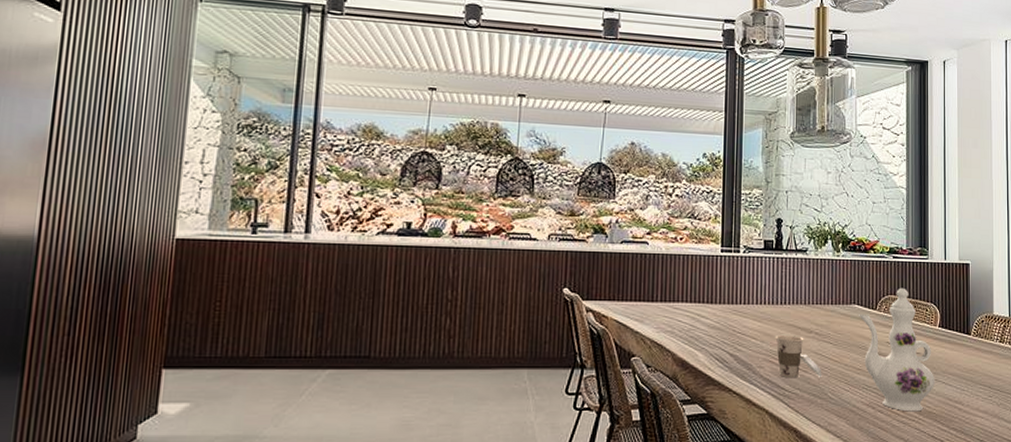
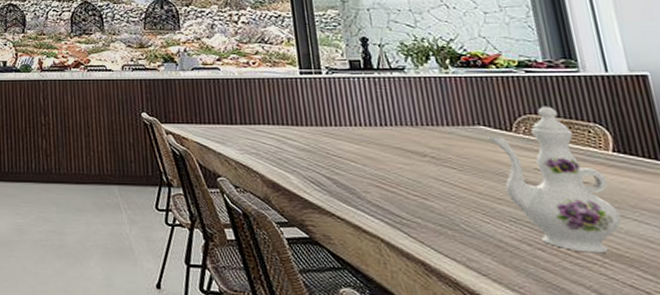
cup: present [775,334,822,379] -> none [379,157,449,206]

